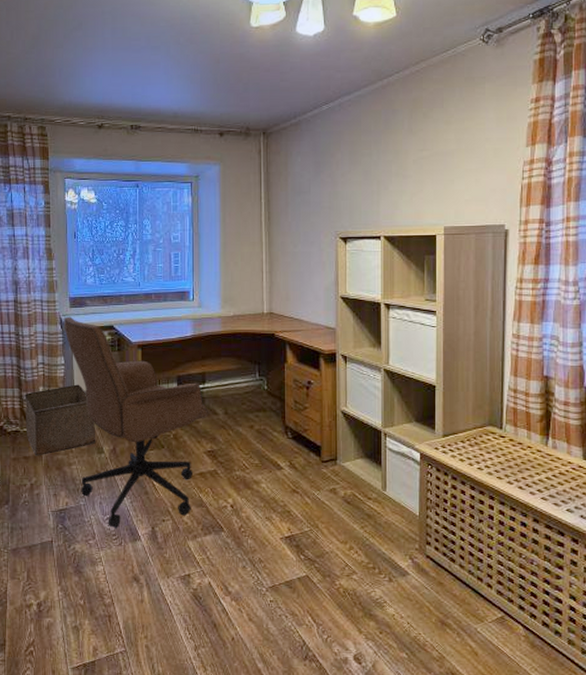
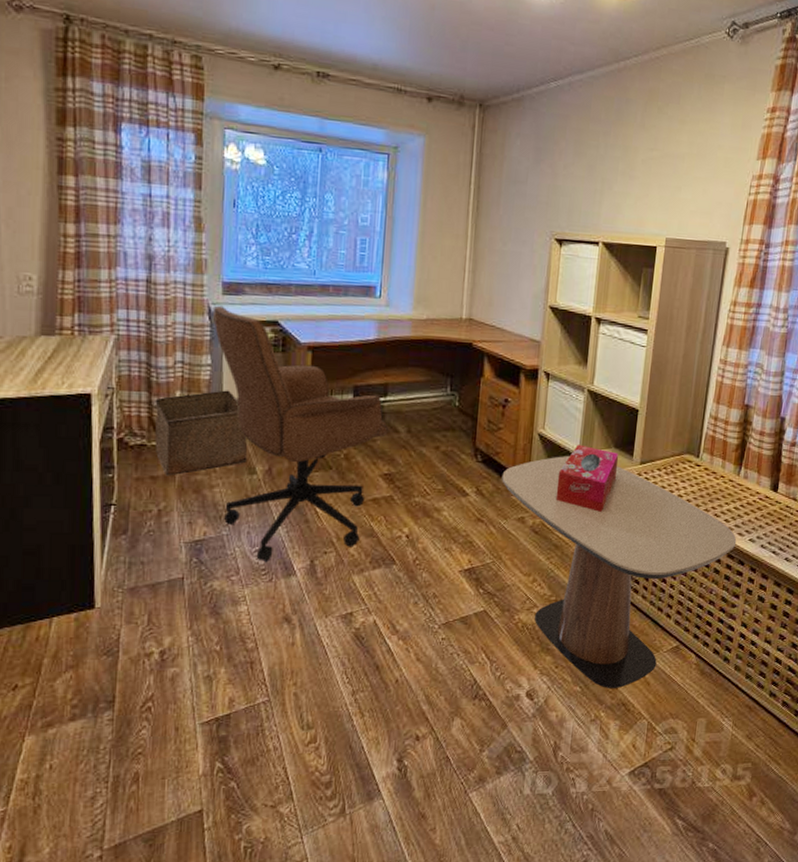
side table: none [312,431,553,657] -> present [502,456,737,688]
tissue box: none [364,420,421,483] -> present [555,444,619,512]

